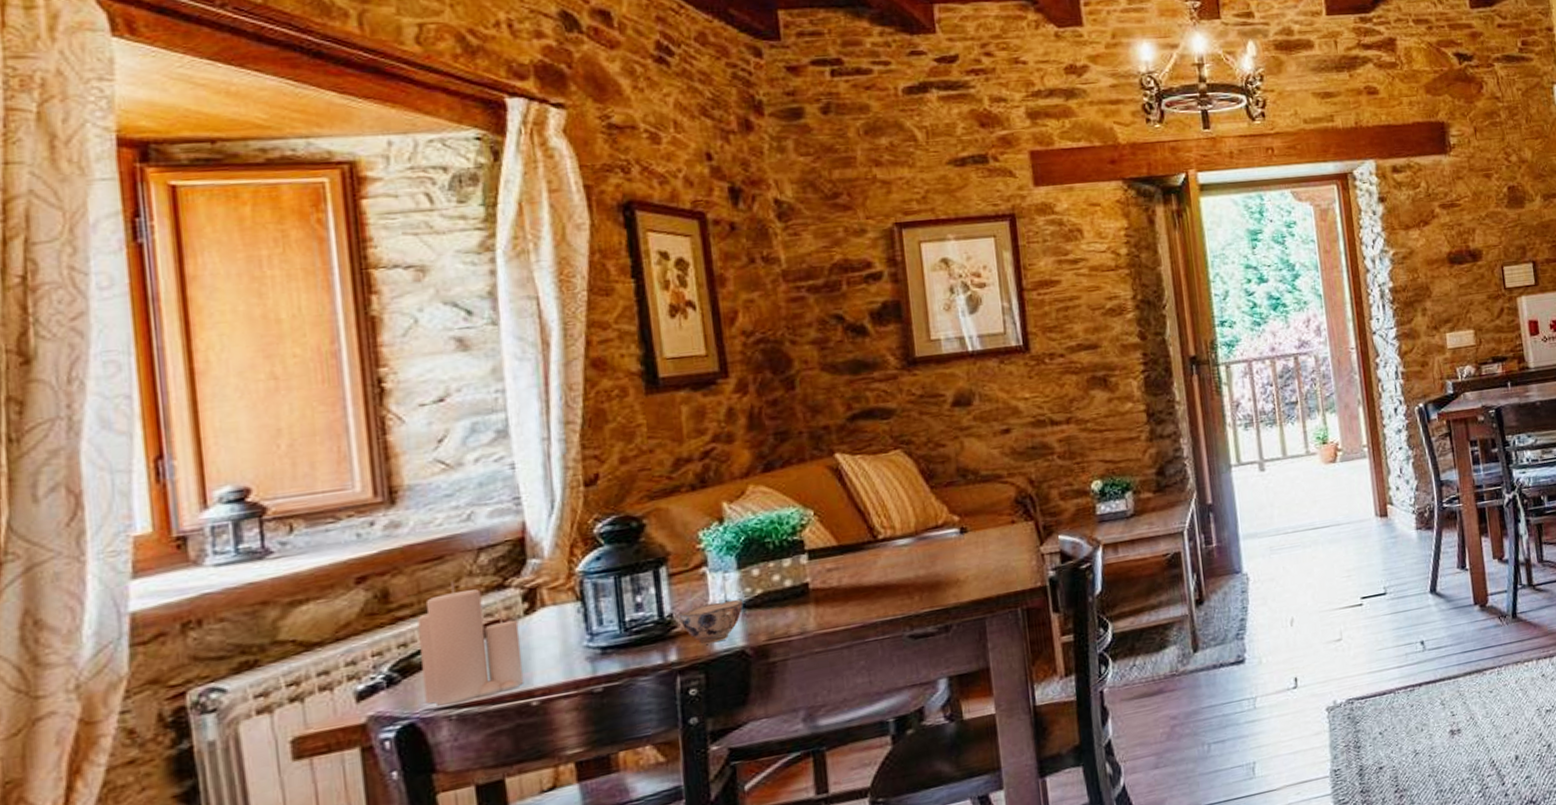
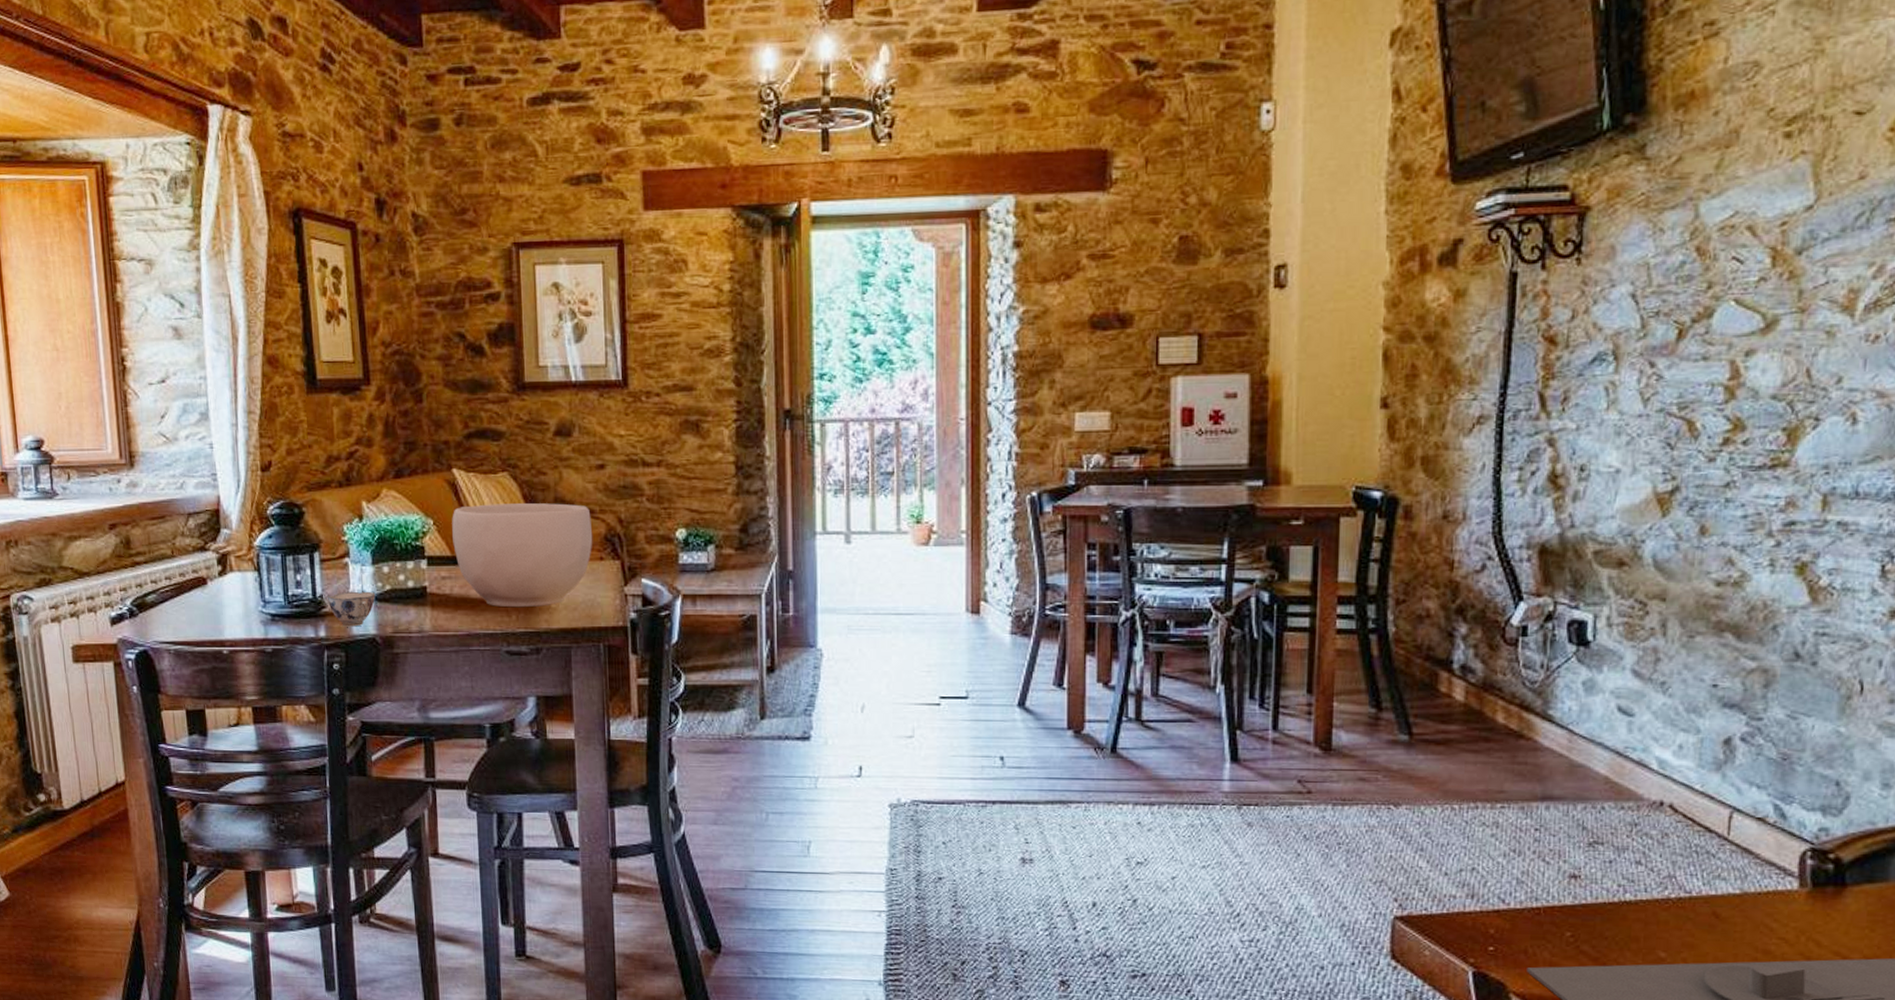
candle: present [417,581,525,707] -> none [148,538,218,641]
bowl: none [836,472,1003,591] -> present [452,503,593,608]

